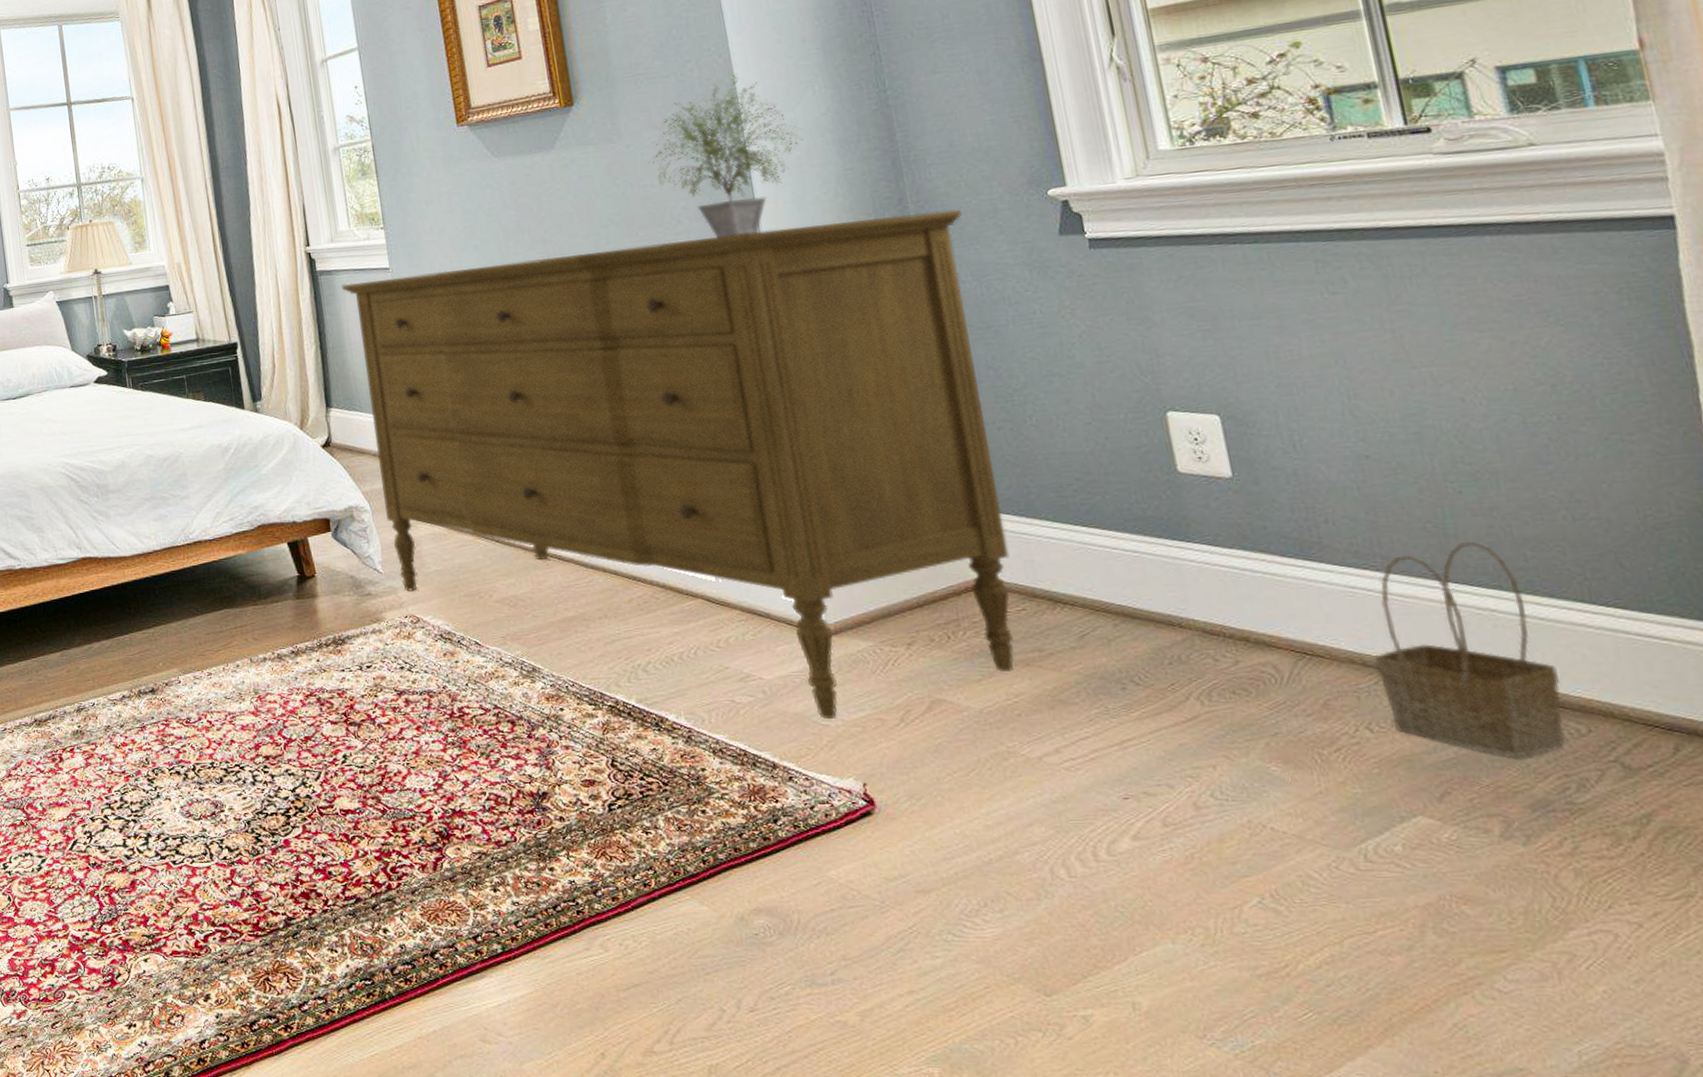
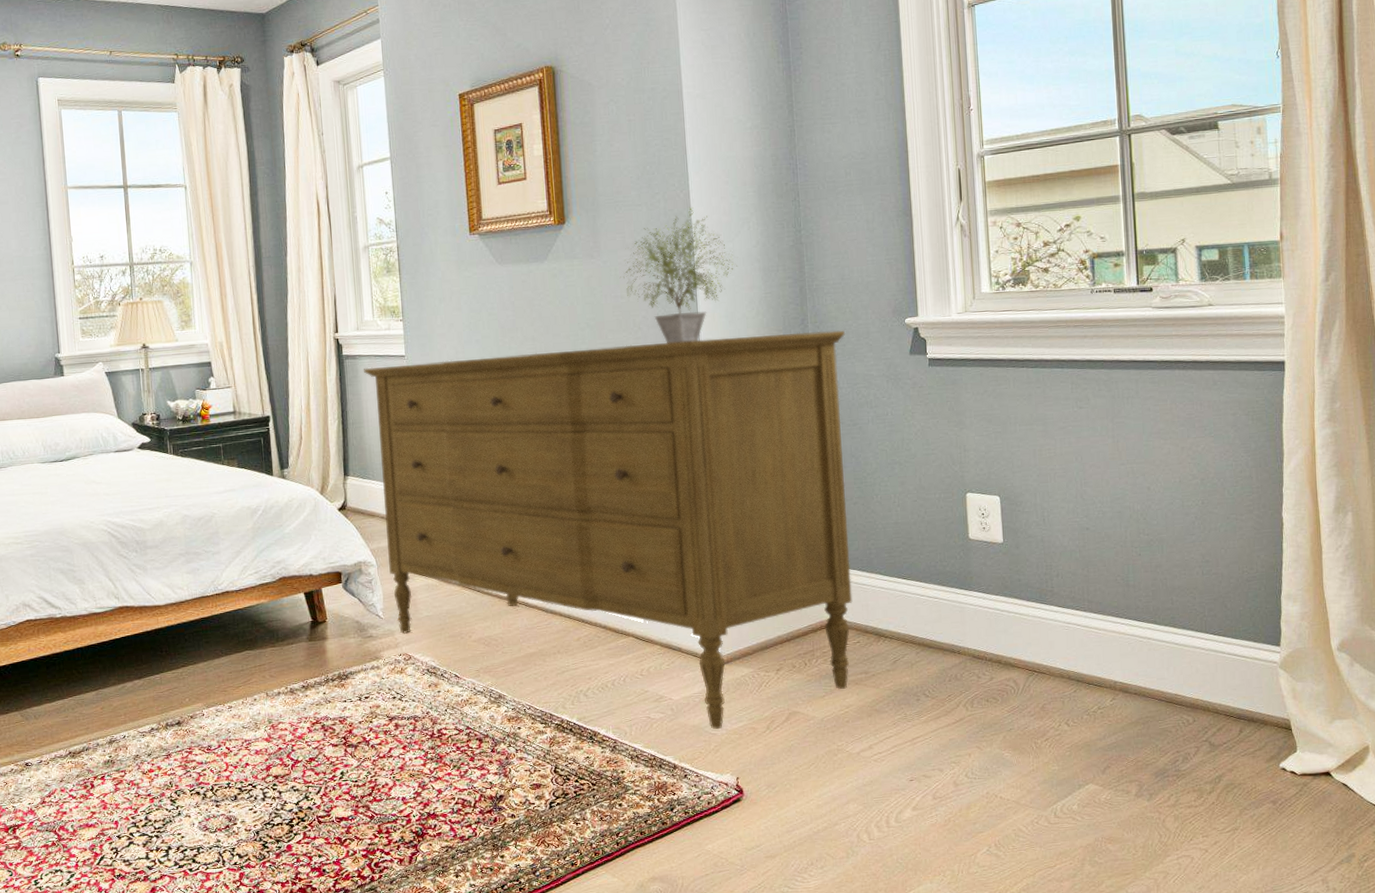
basket: present [1374,541,1566,757] -> none [1076,589,1181,740]

